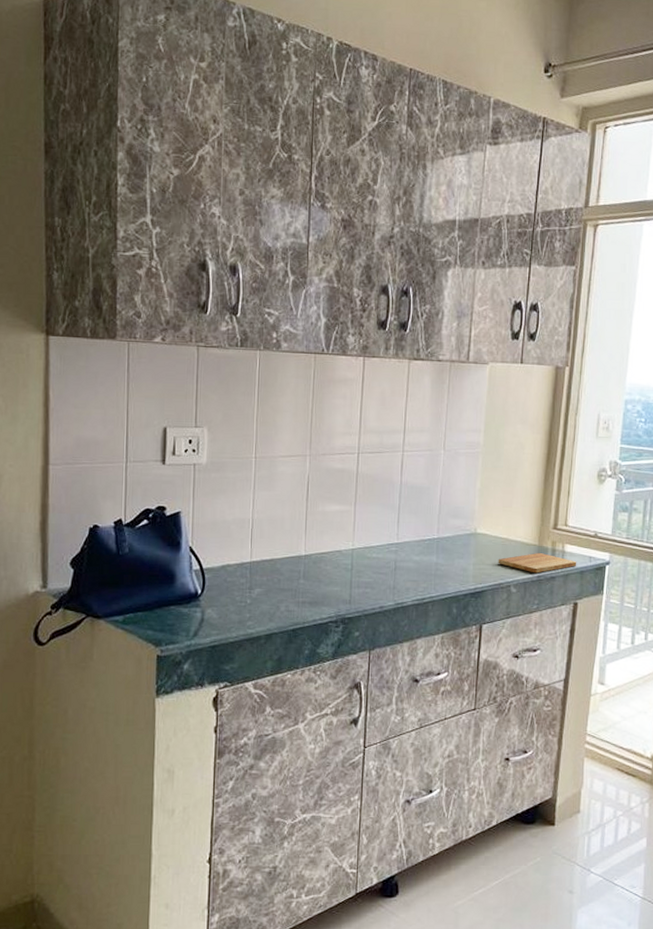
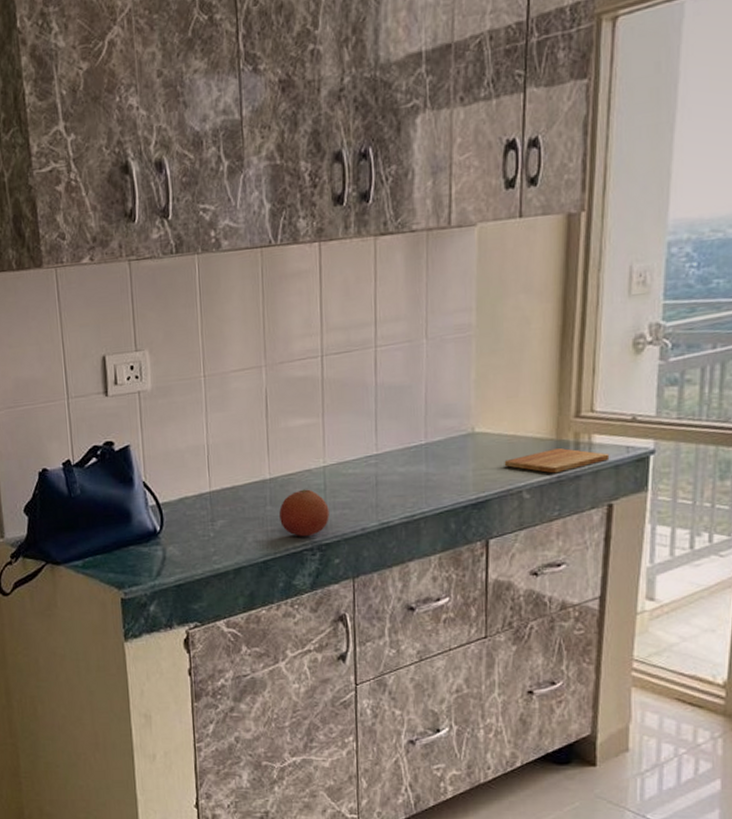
fruit: none [310,567,354,610] -> present [278,489,329,537]

